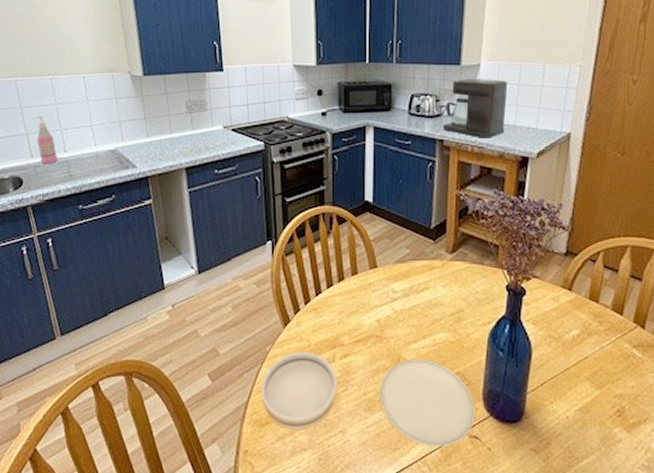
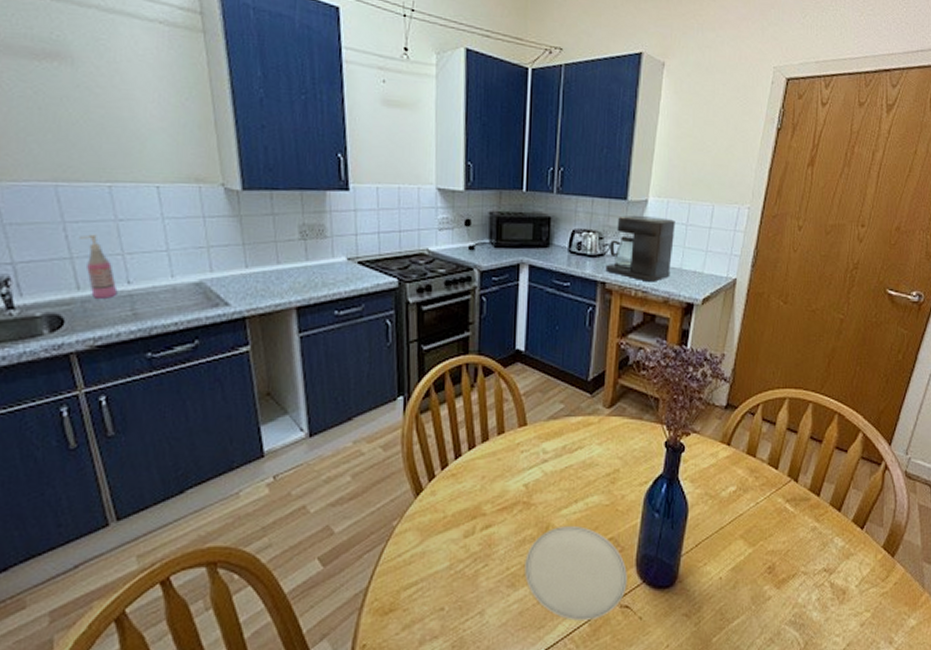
bowl: present [261,351,337,431] -> none [384,524,477,617]

